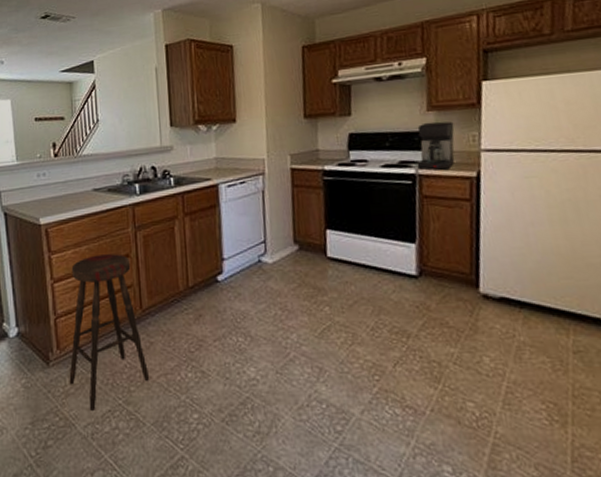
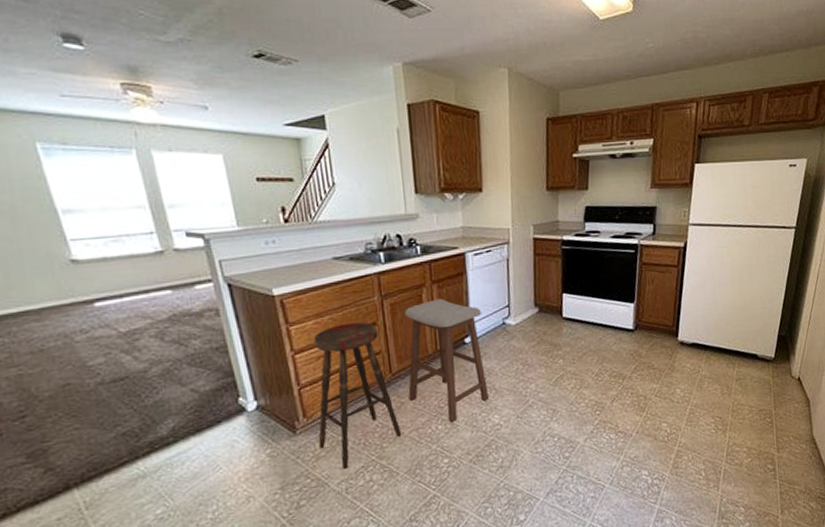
bar stool: none [157,232,243,370] -> present [405,298,489,422]
coffee maker: present [417,121,455,170] -> none [639,198,671,241]

